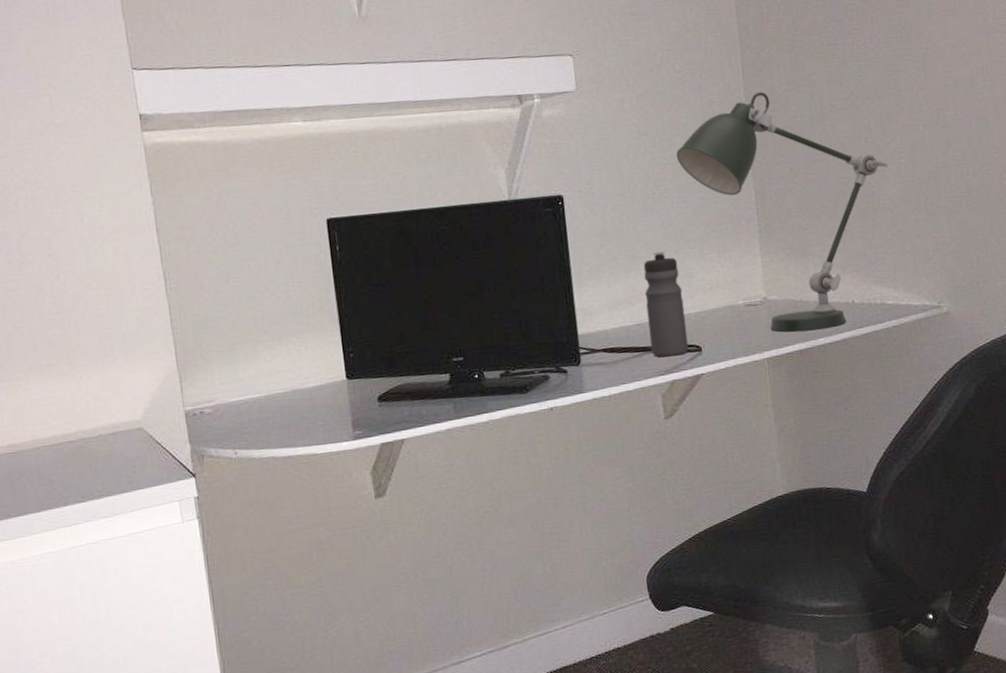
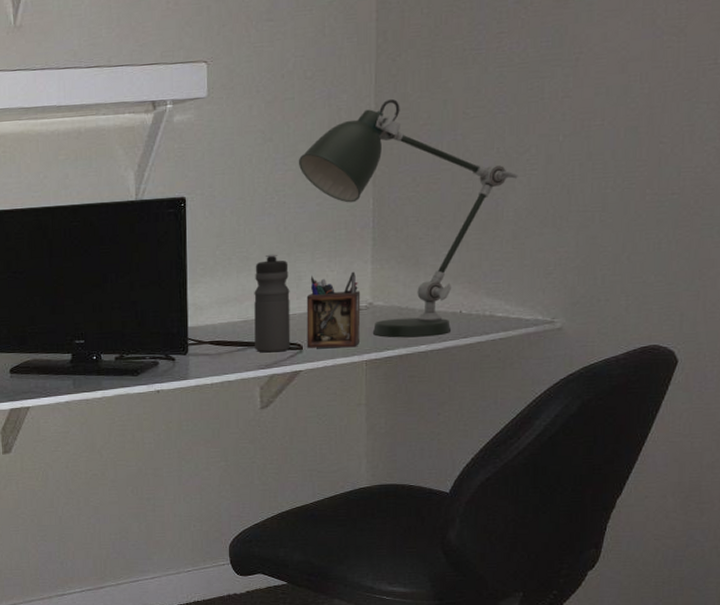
desk organizer: none [699,266,759,349] -> present [306,271,361,348]

